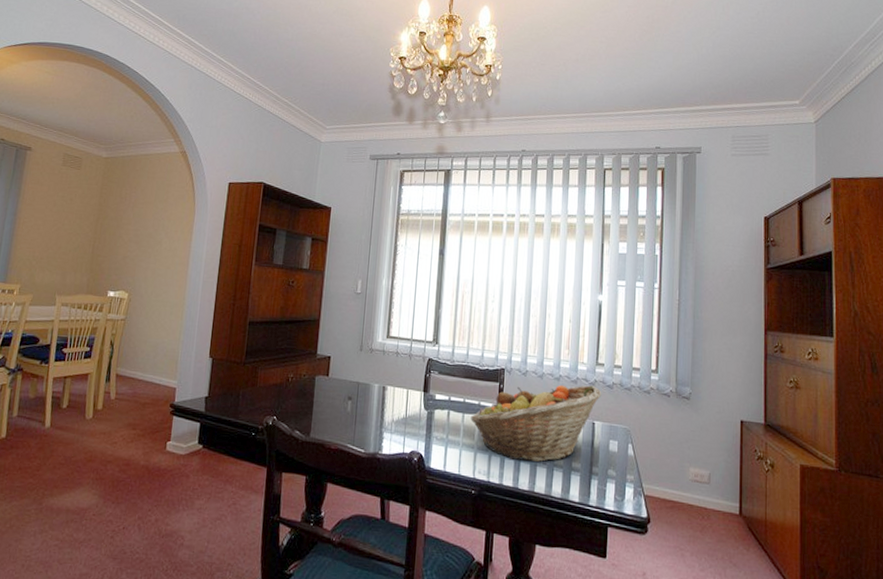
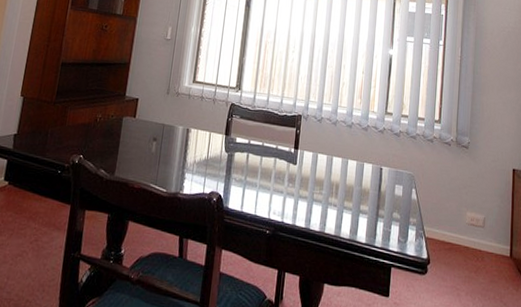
fruit basket: present [471,384,602,463] -> none [268,131,390,205]

